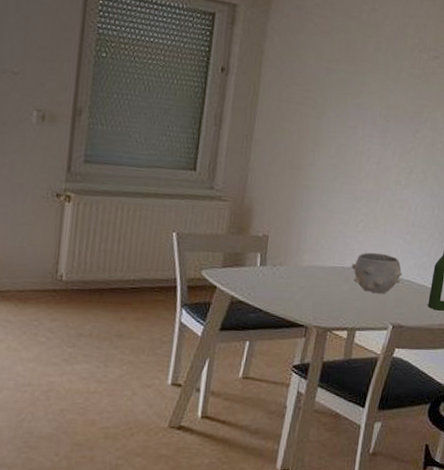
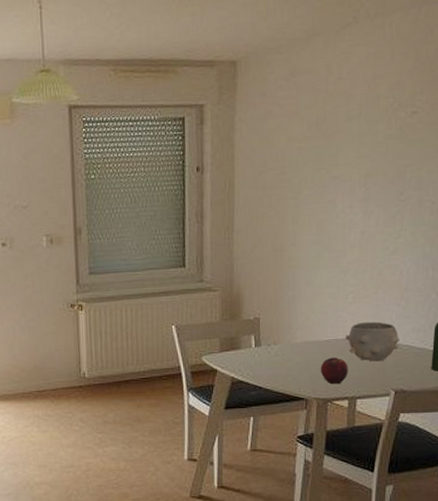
fruit: none [323,285,351,314] -> present [320,357,348,385]

